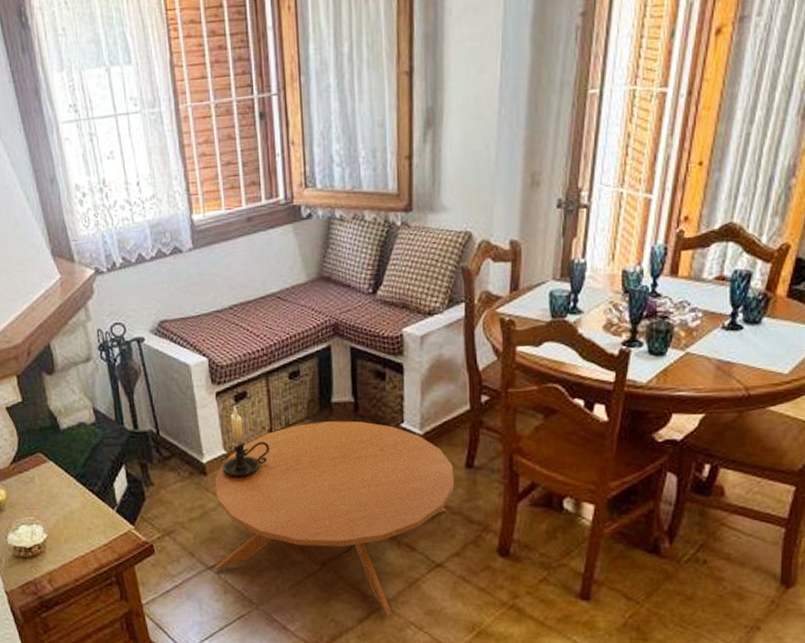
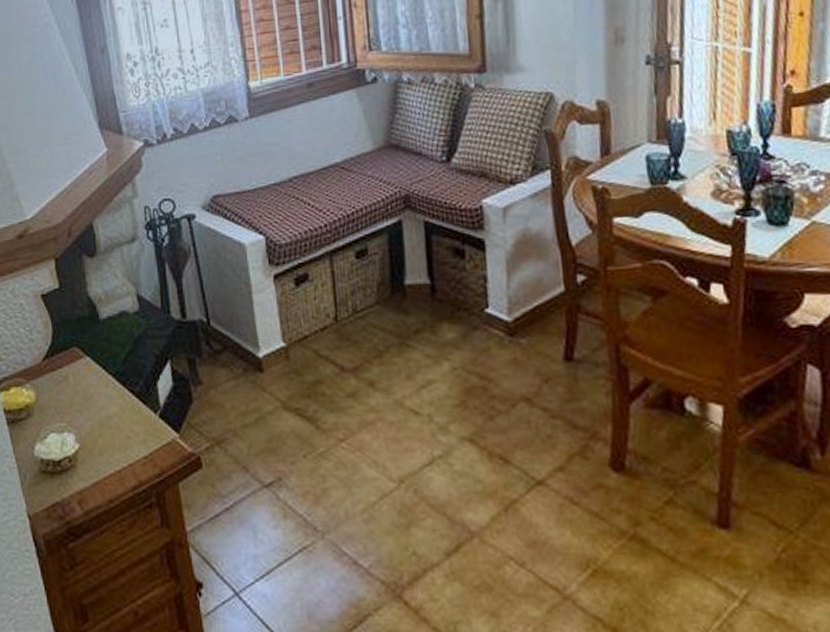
coffee table: present [214,421,455,616] -> none [272,306,553,548]
candle holder: present [222,406,270,479] -> none [280,290,336,376]

